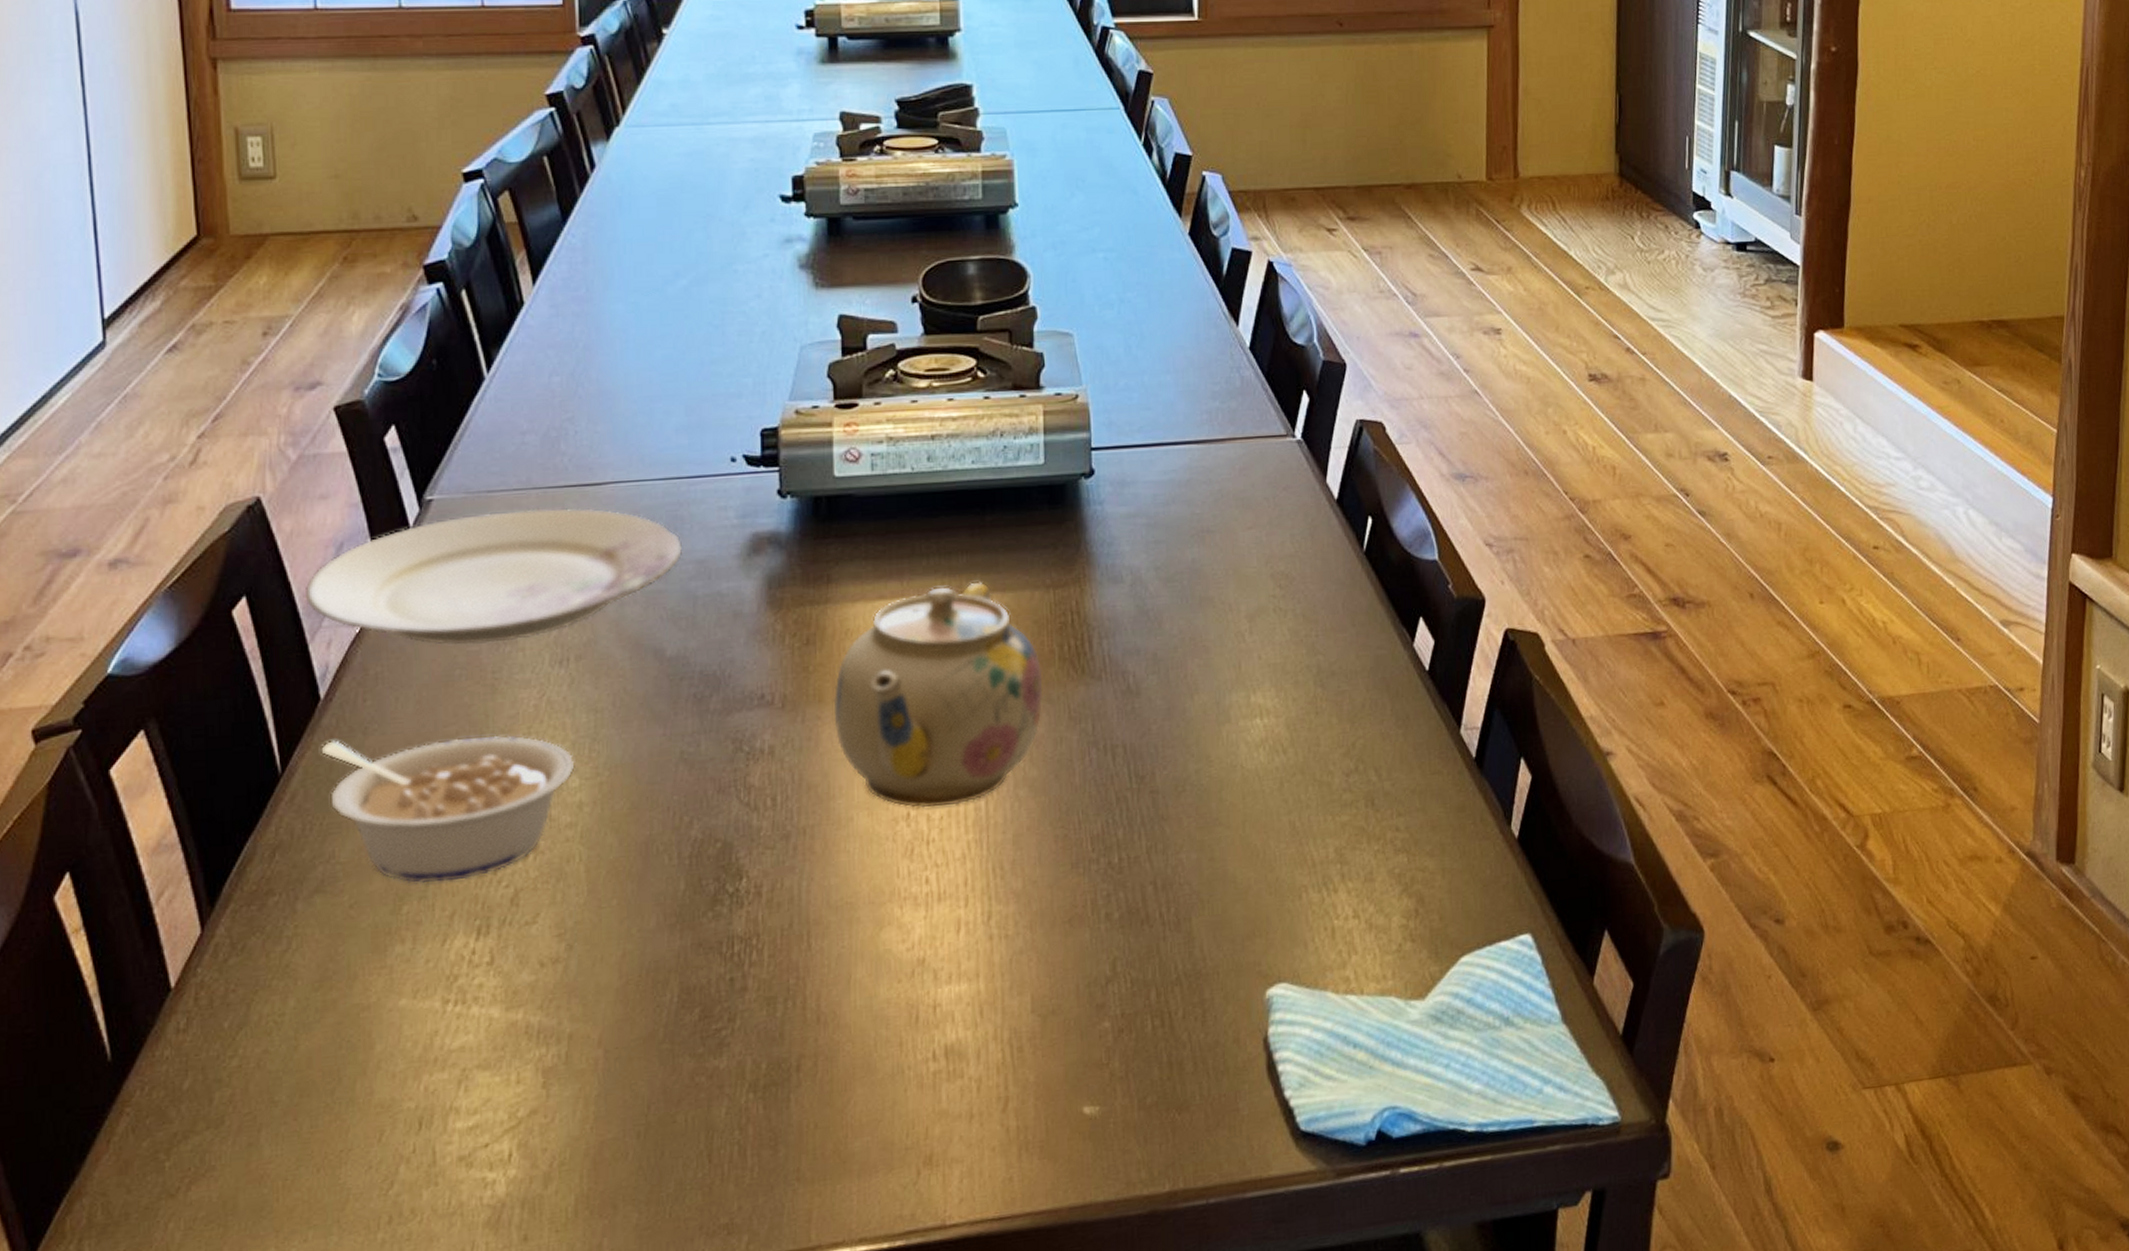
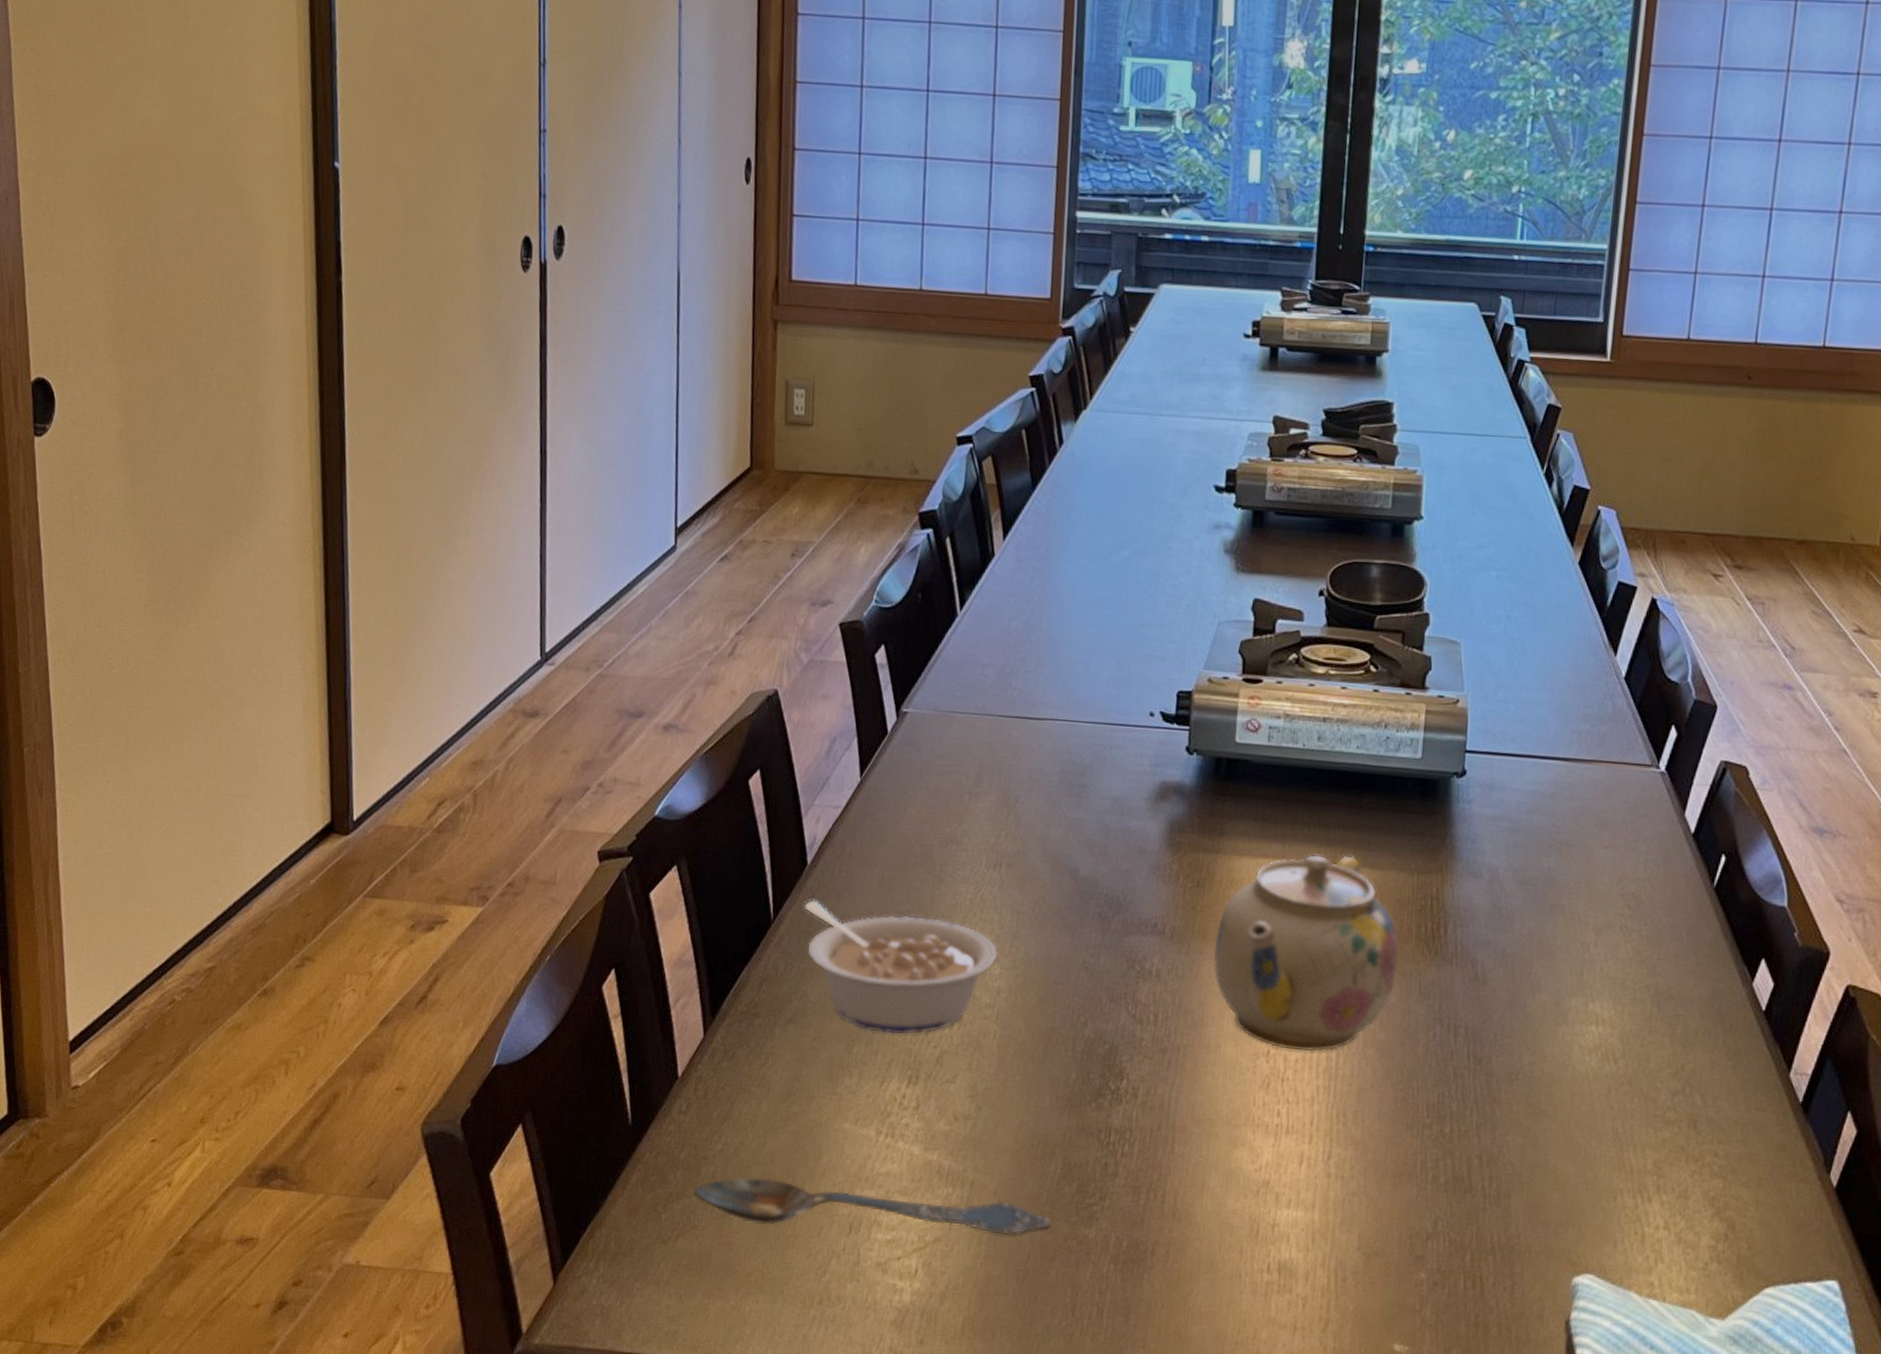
spoon: none [205,1049,672,1147] -> present [693,1177,1051,1235]
plate: present [305,508,682,645] -> none [803,730,1102,842]

